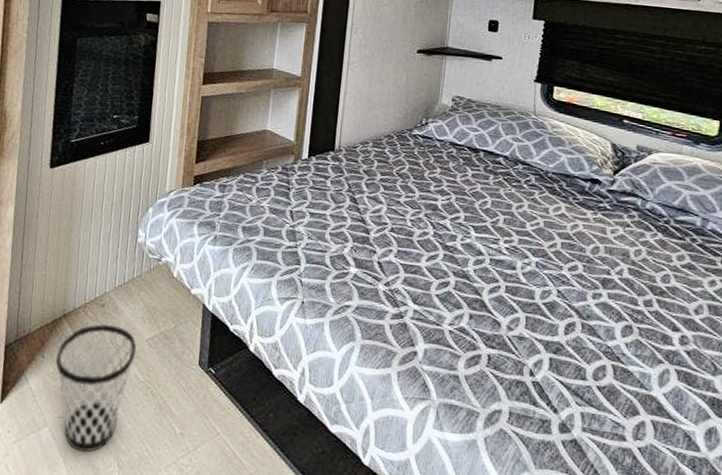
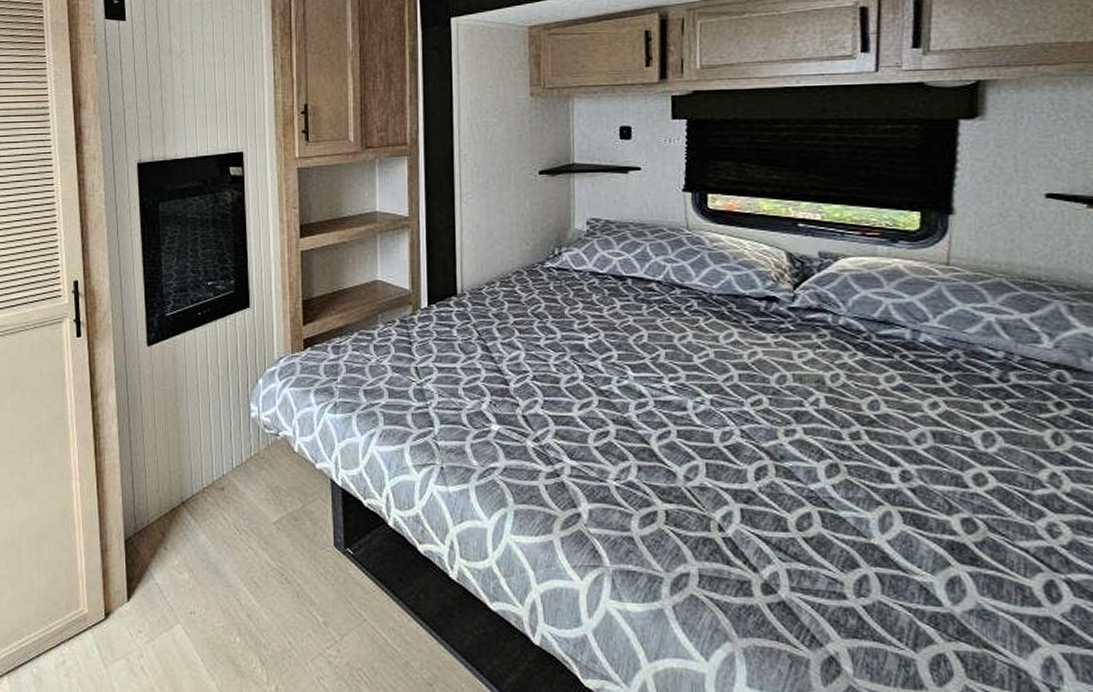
wastebasket: present [56,323,137,452] -> none [180,508,265,649]

